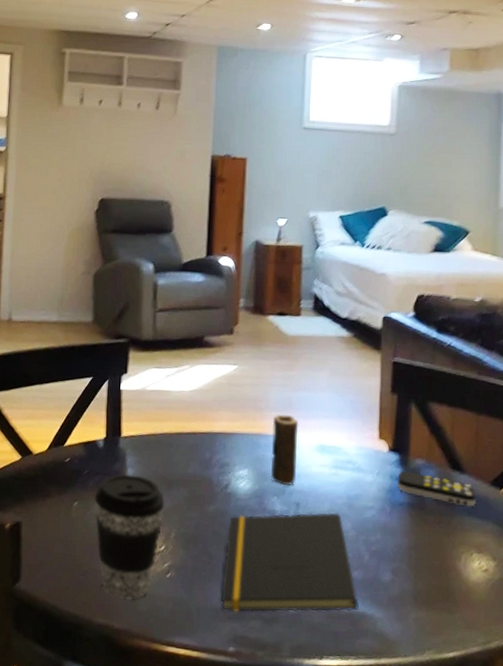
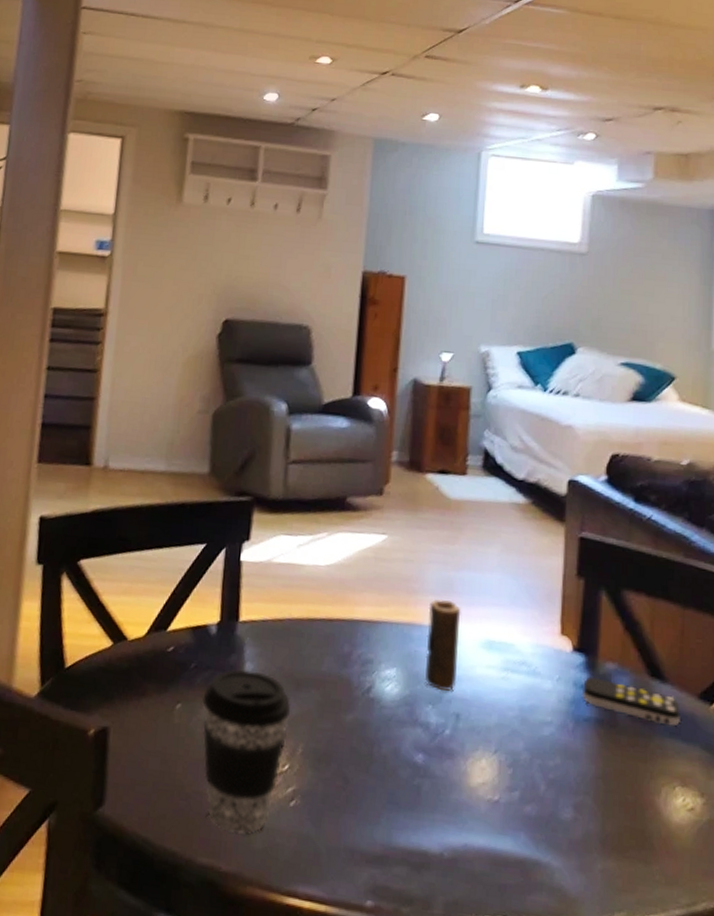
notepad: present [221,512,360,613] -> none [358,727,532,858]

